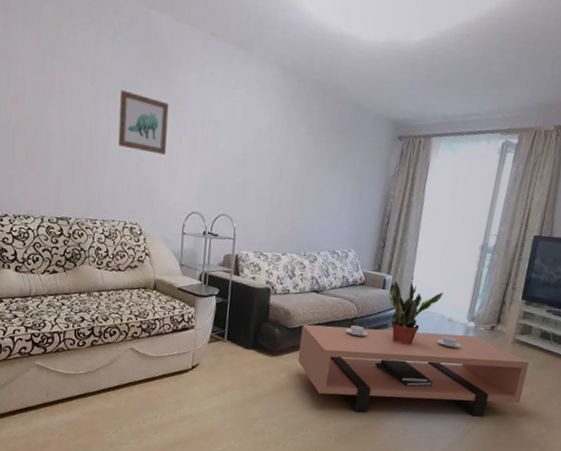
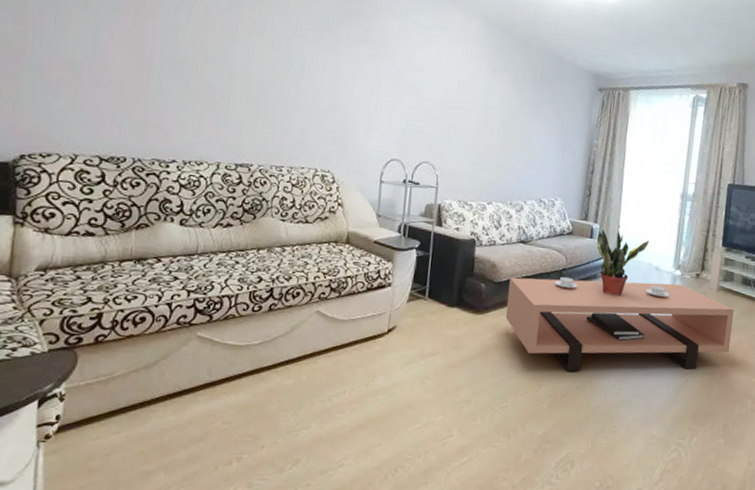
wall art: present [118,90,169,155] -> none [311,32,369,99]

